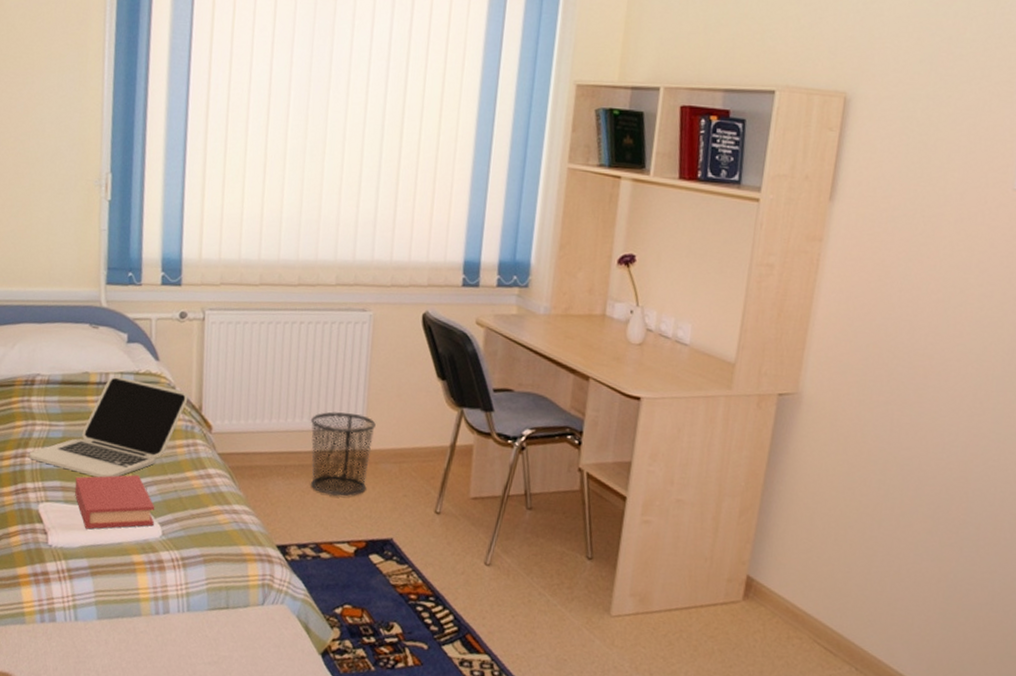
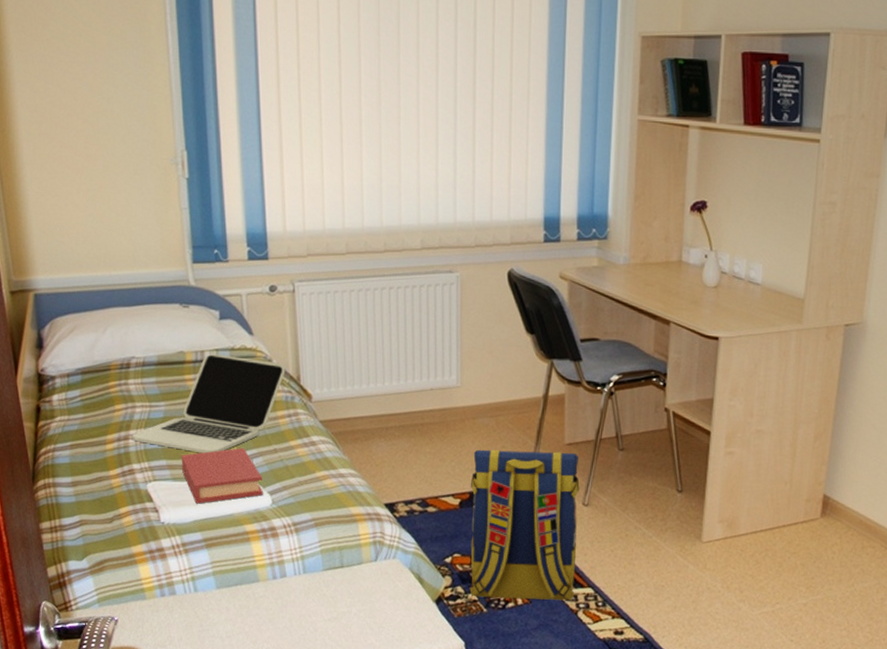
waste bin: present [310,411,376,497] -> none [407,372,470,453]
backpack: none [358,496,483,667] -> present [469,449,580,601]

